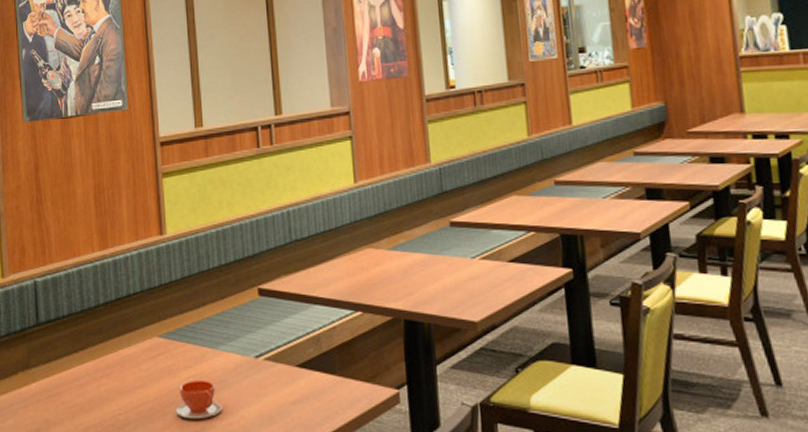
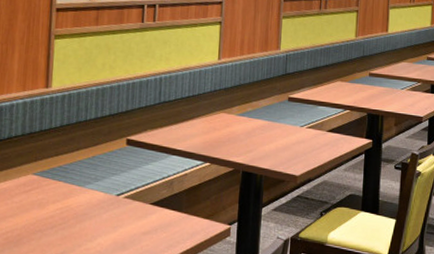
teacup: present [175,379,223,420] -> none [40,212,83,245]

